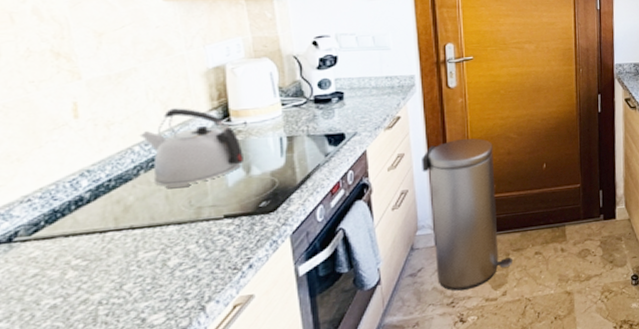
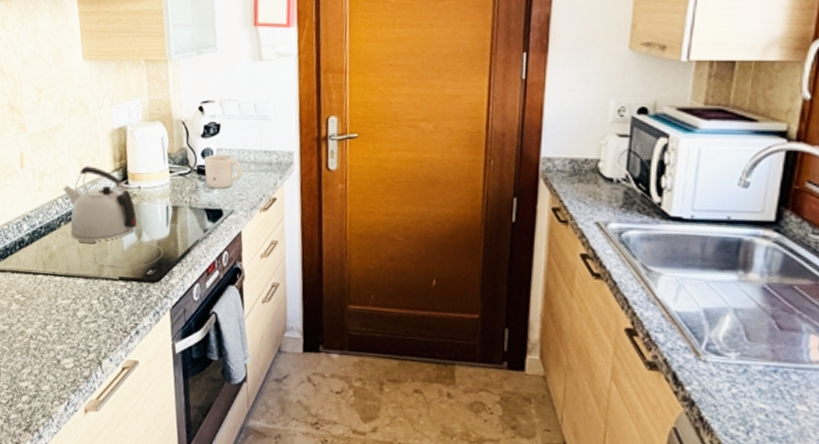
mug: none [320,83,364,116] -> present [203,154,243,189]
pedal bin: present [422,138,512,291] -> none [295,233,386,414]

